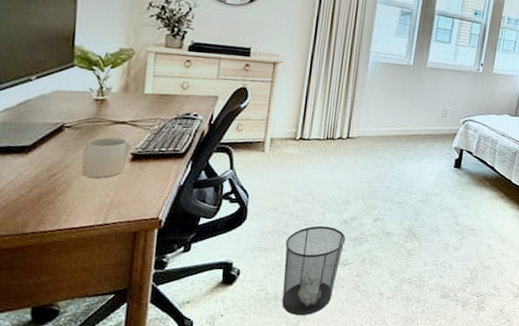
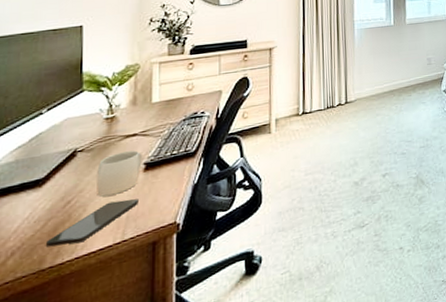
phone: none [29,184,123,215] -> present [45,199,138,247]
waste bin: present [282,226,346,315] -> none [302,192,359,292]

